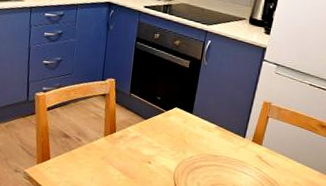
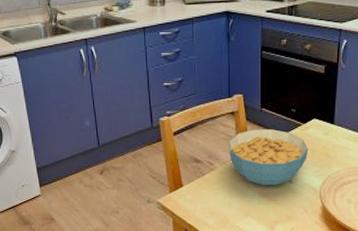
cereal bowl: none [96,111,168,165] -> present [228,129,309,186]

